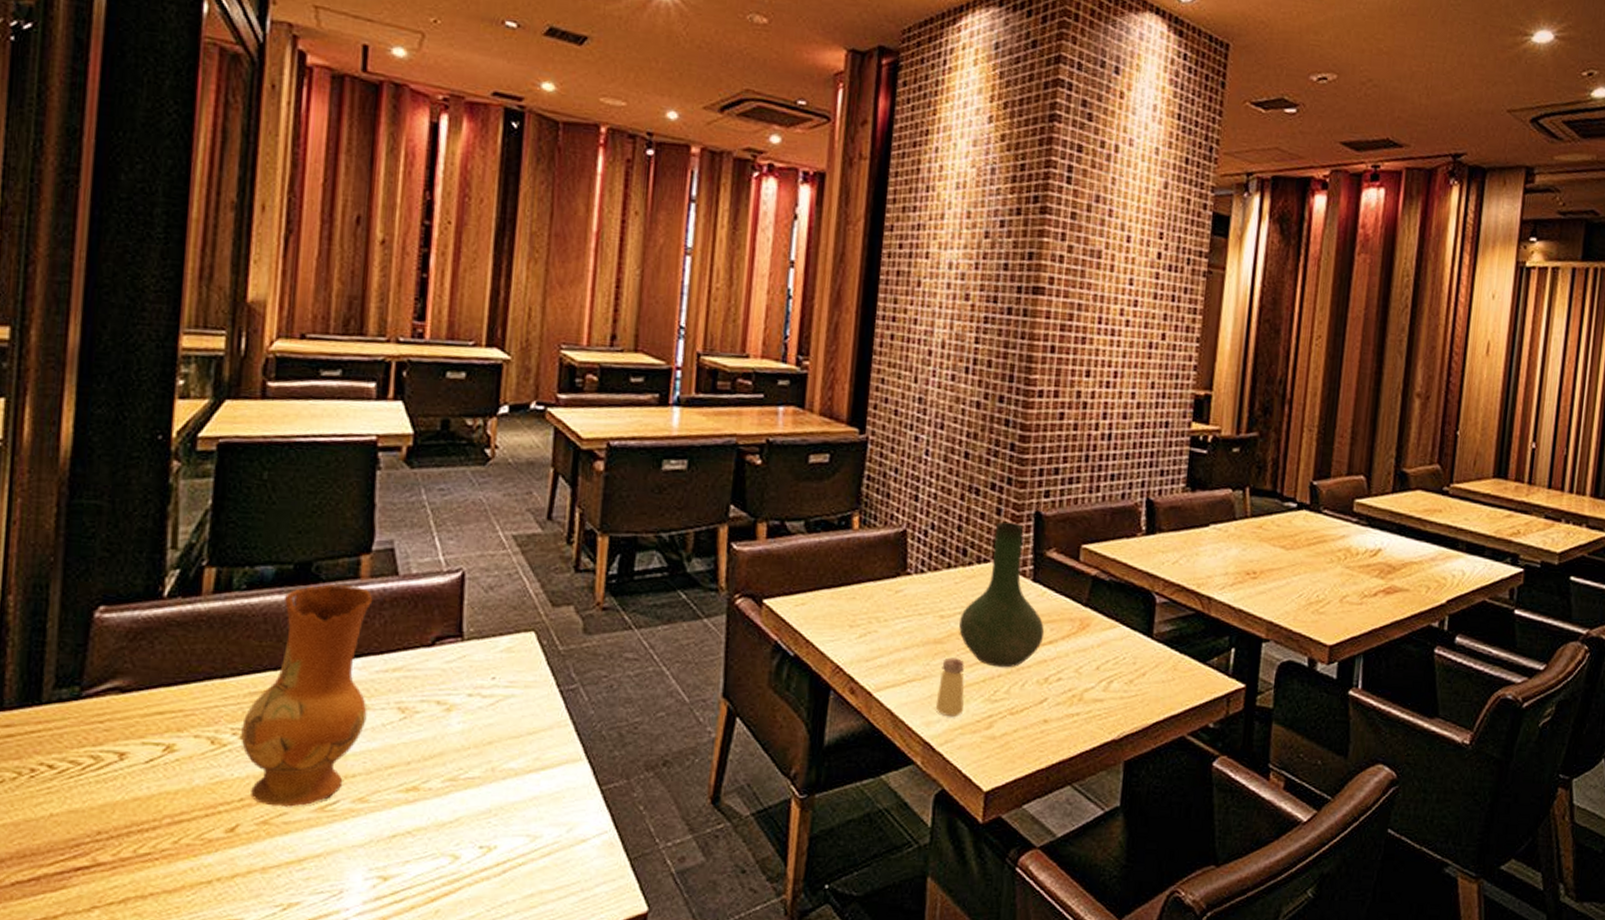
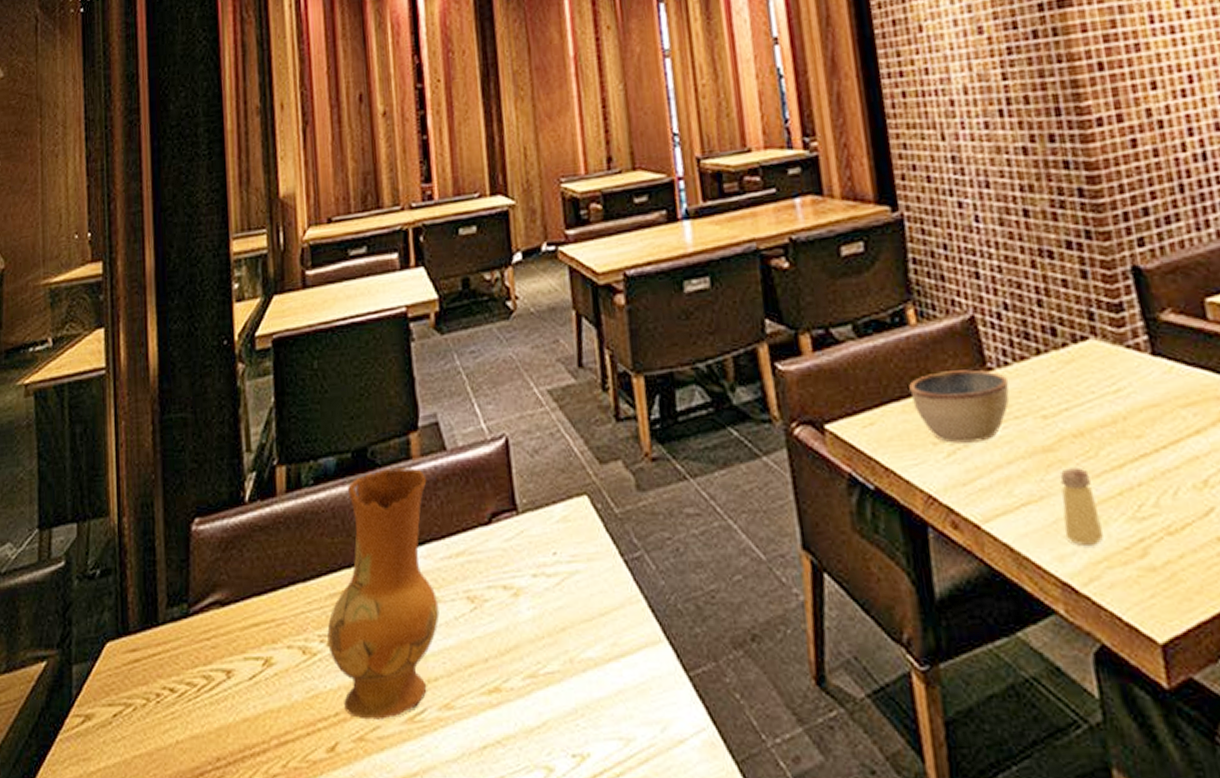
bowl: none [840,570,921,630] -> present [909,369,1010,444]
vase: present [959,521,1045,668] -> none [1068,284,1187,474]

